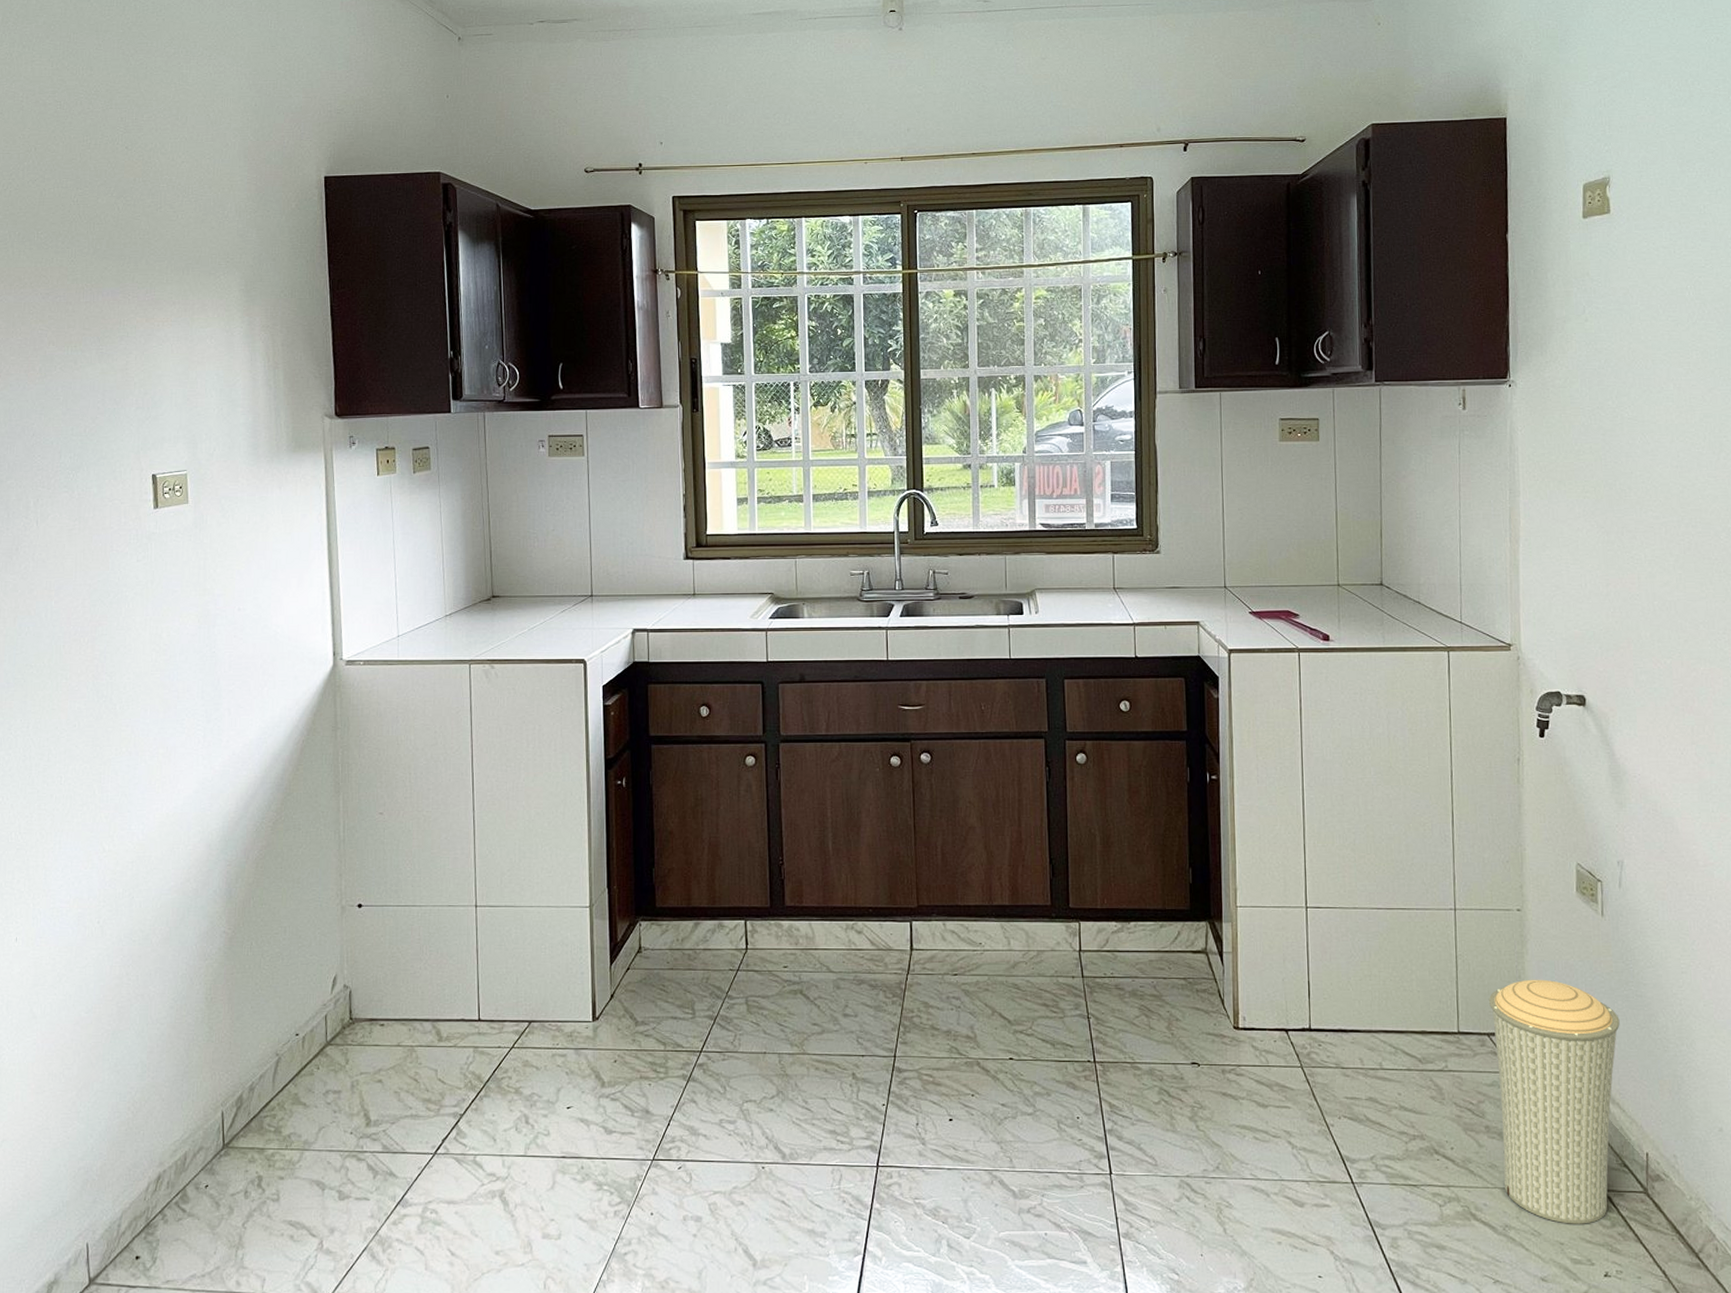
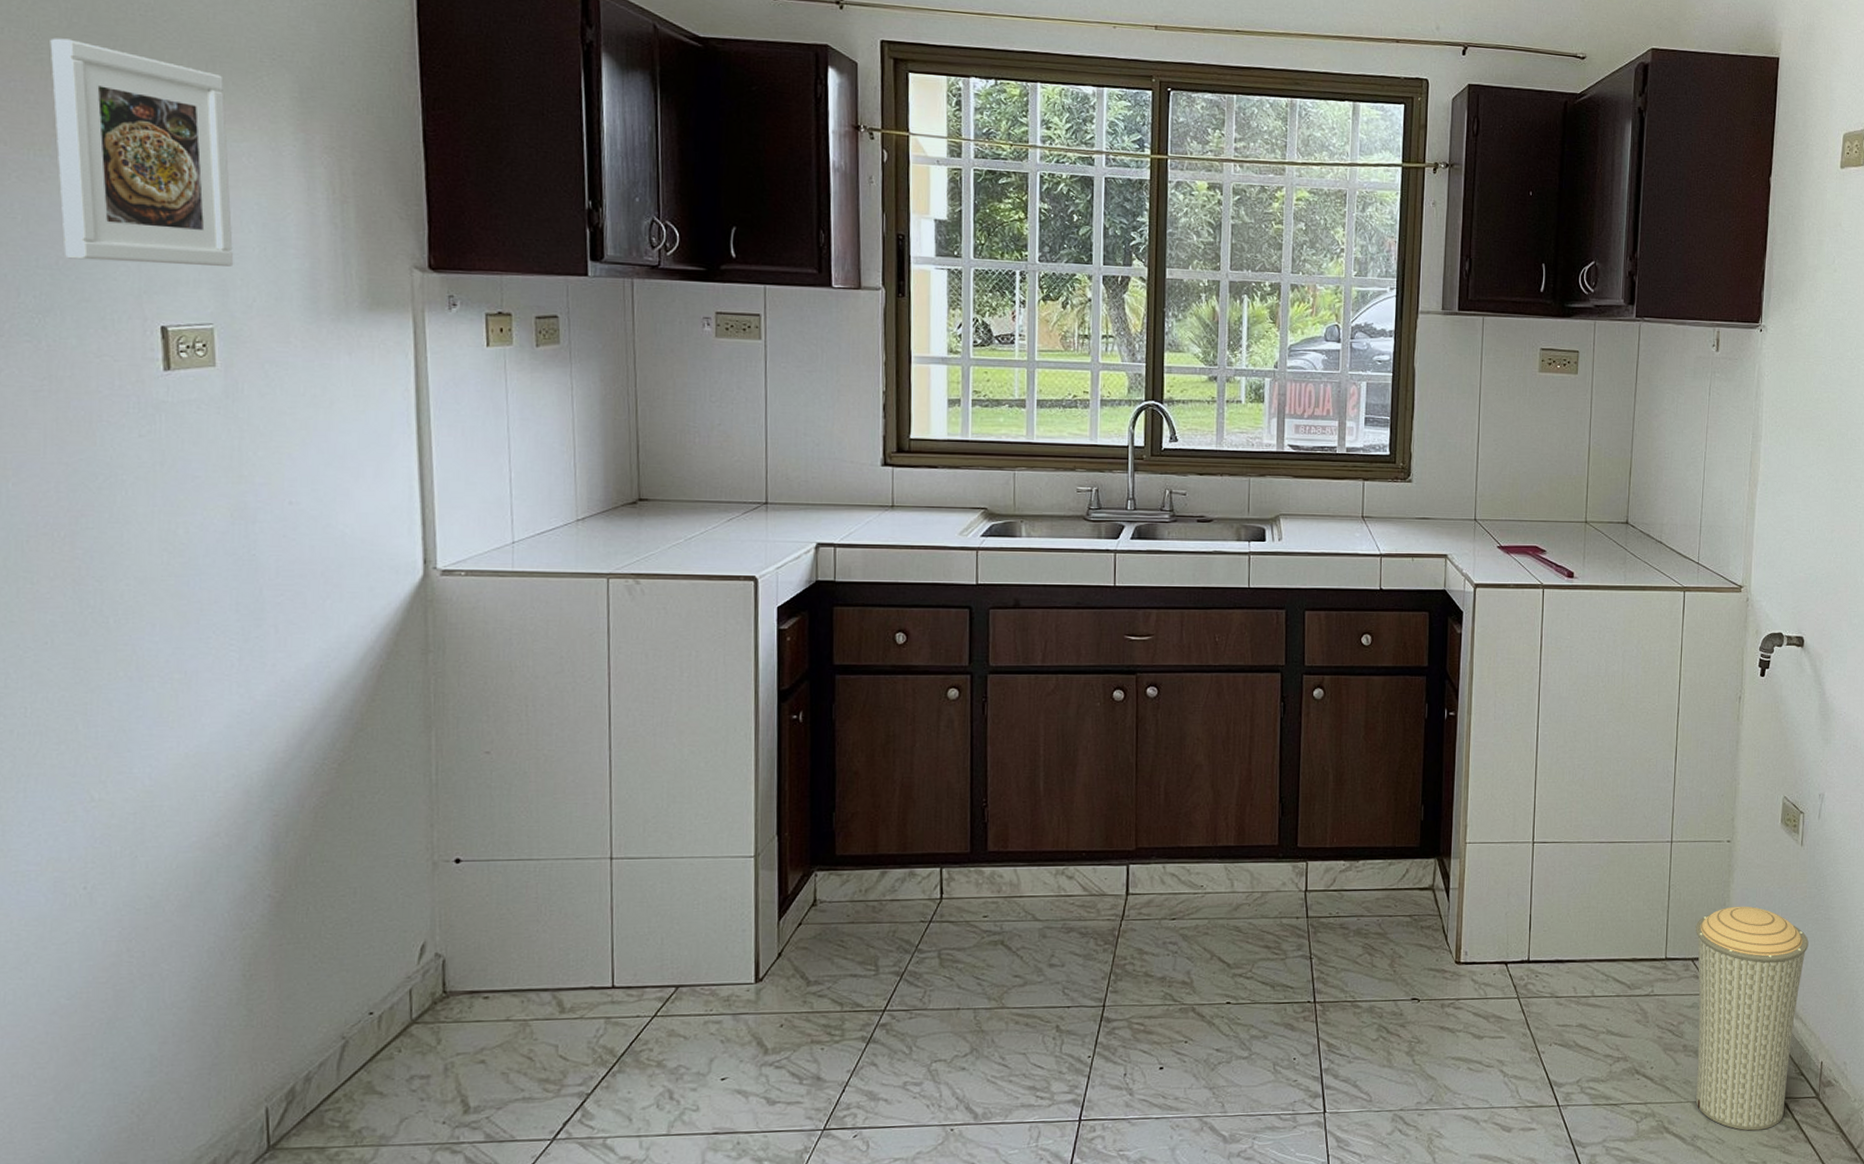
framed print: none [82,262,201,427] -> present [50,38,234,267]

